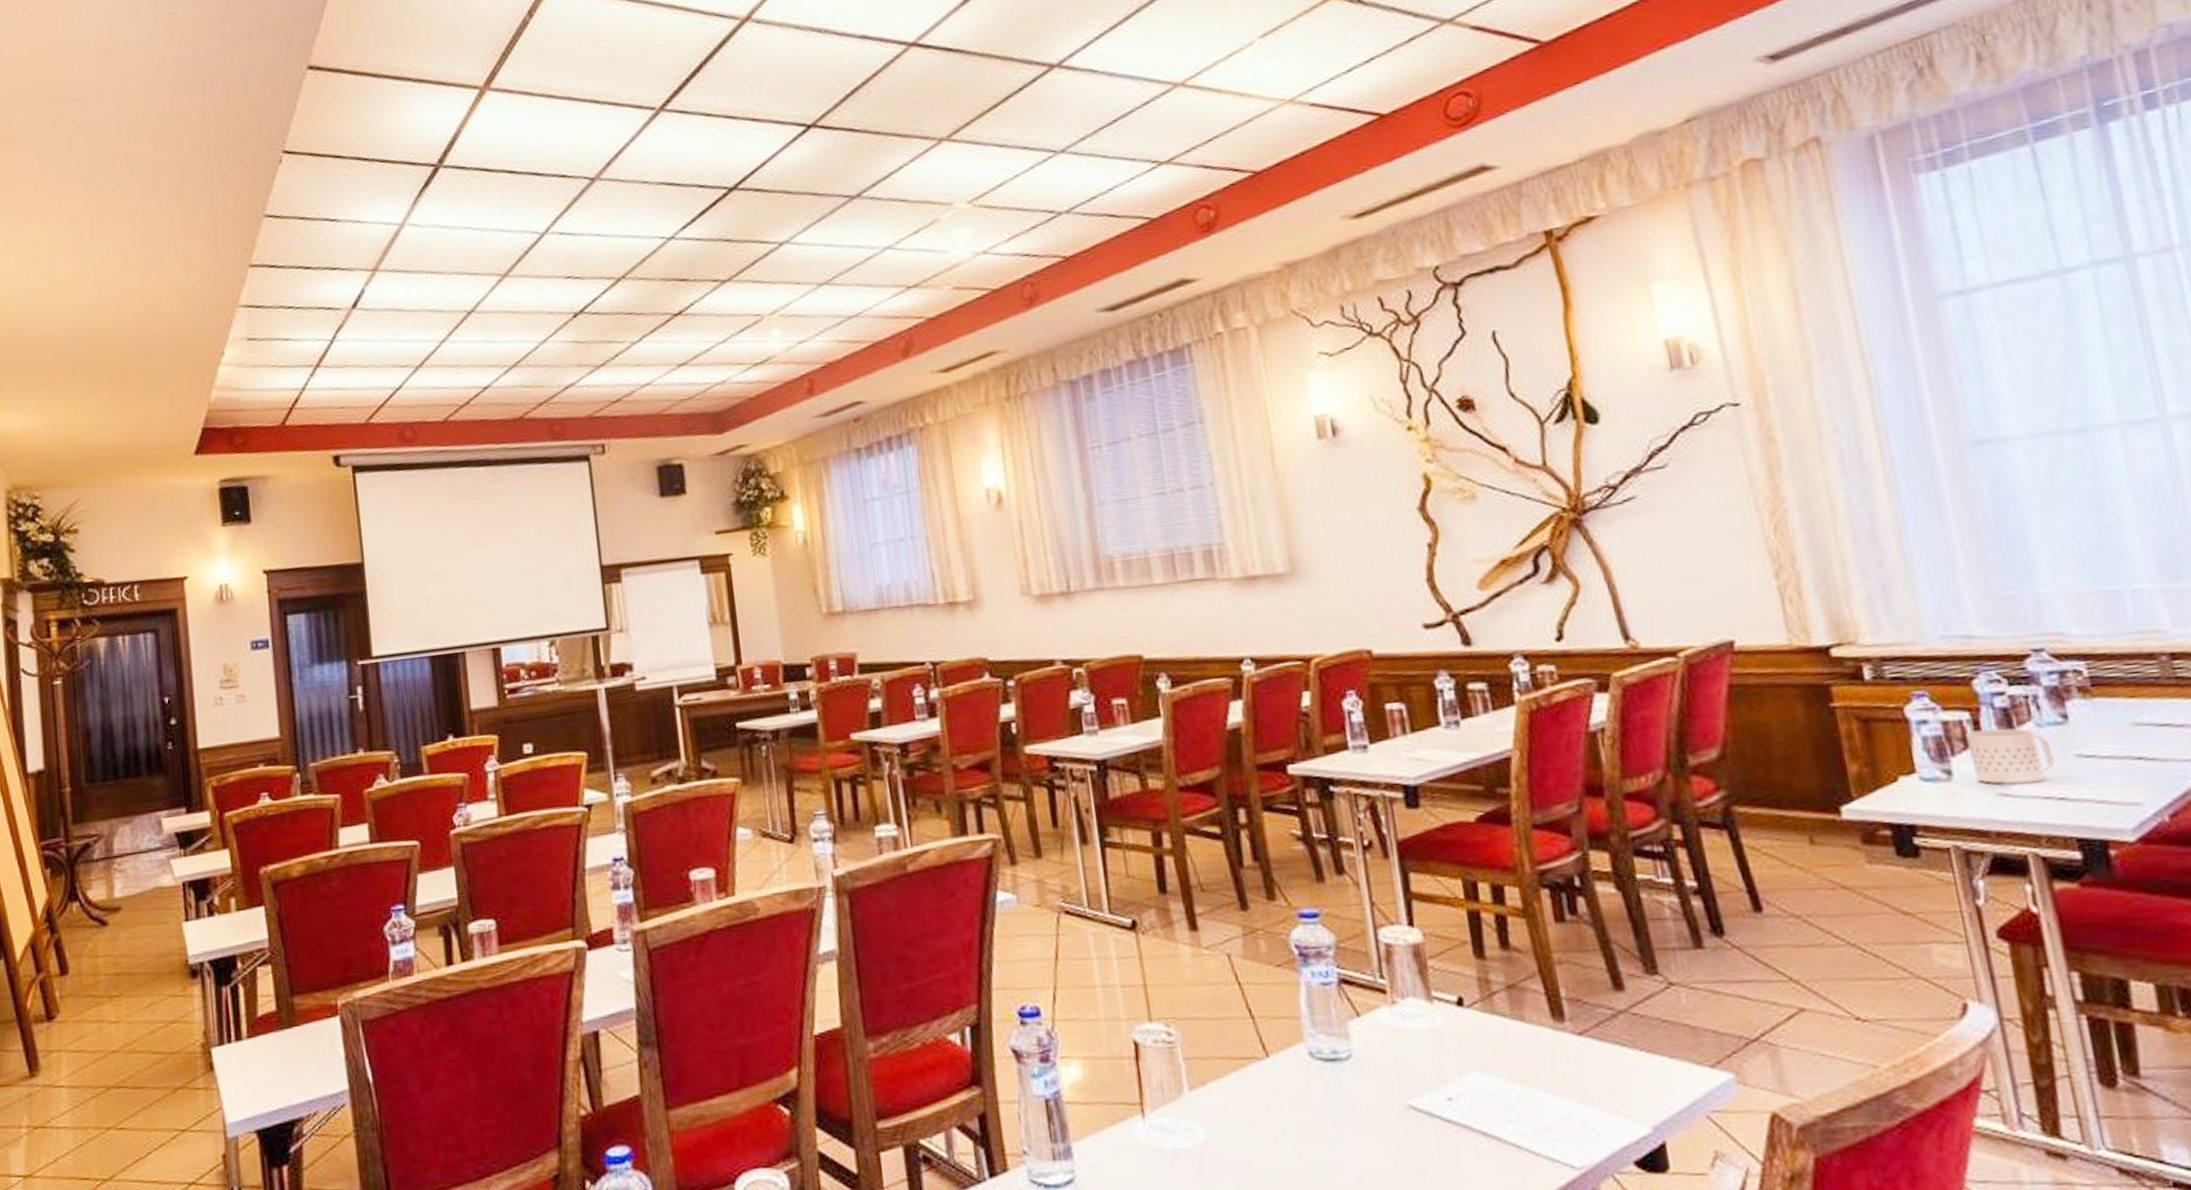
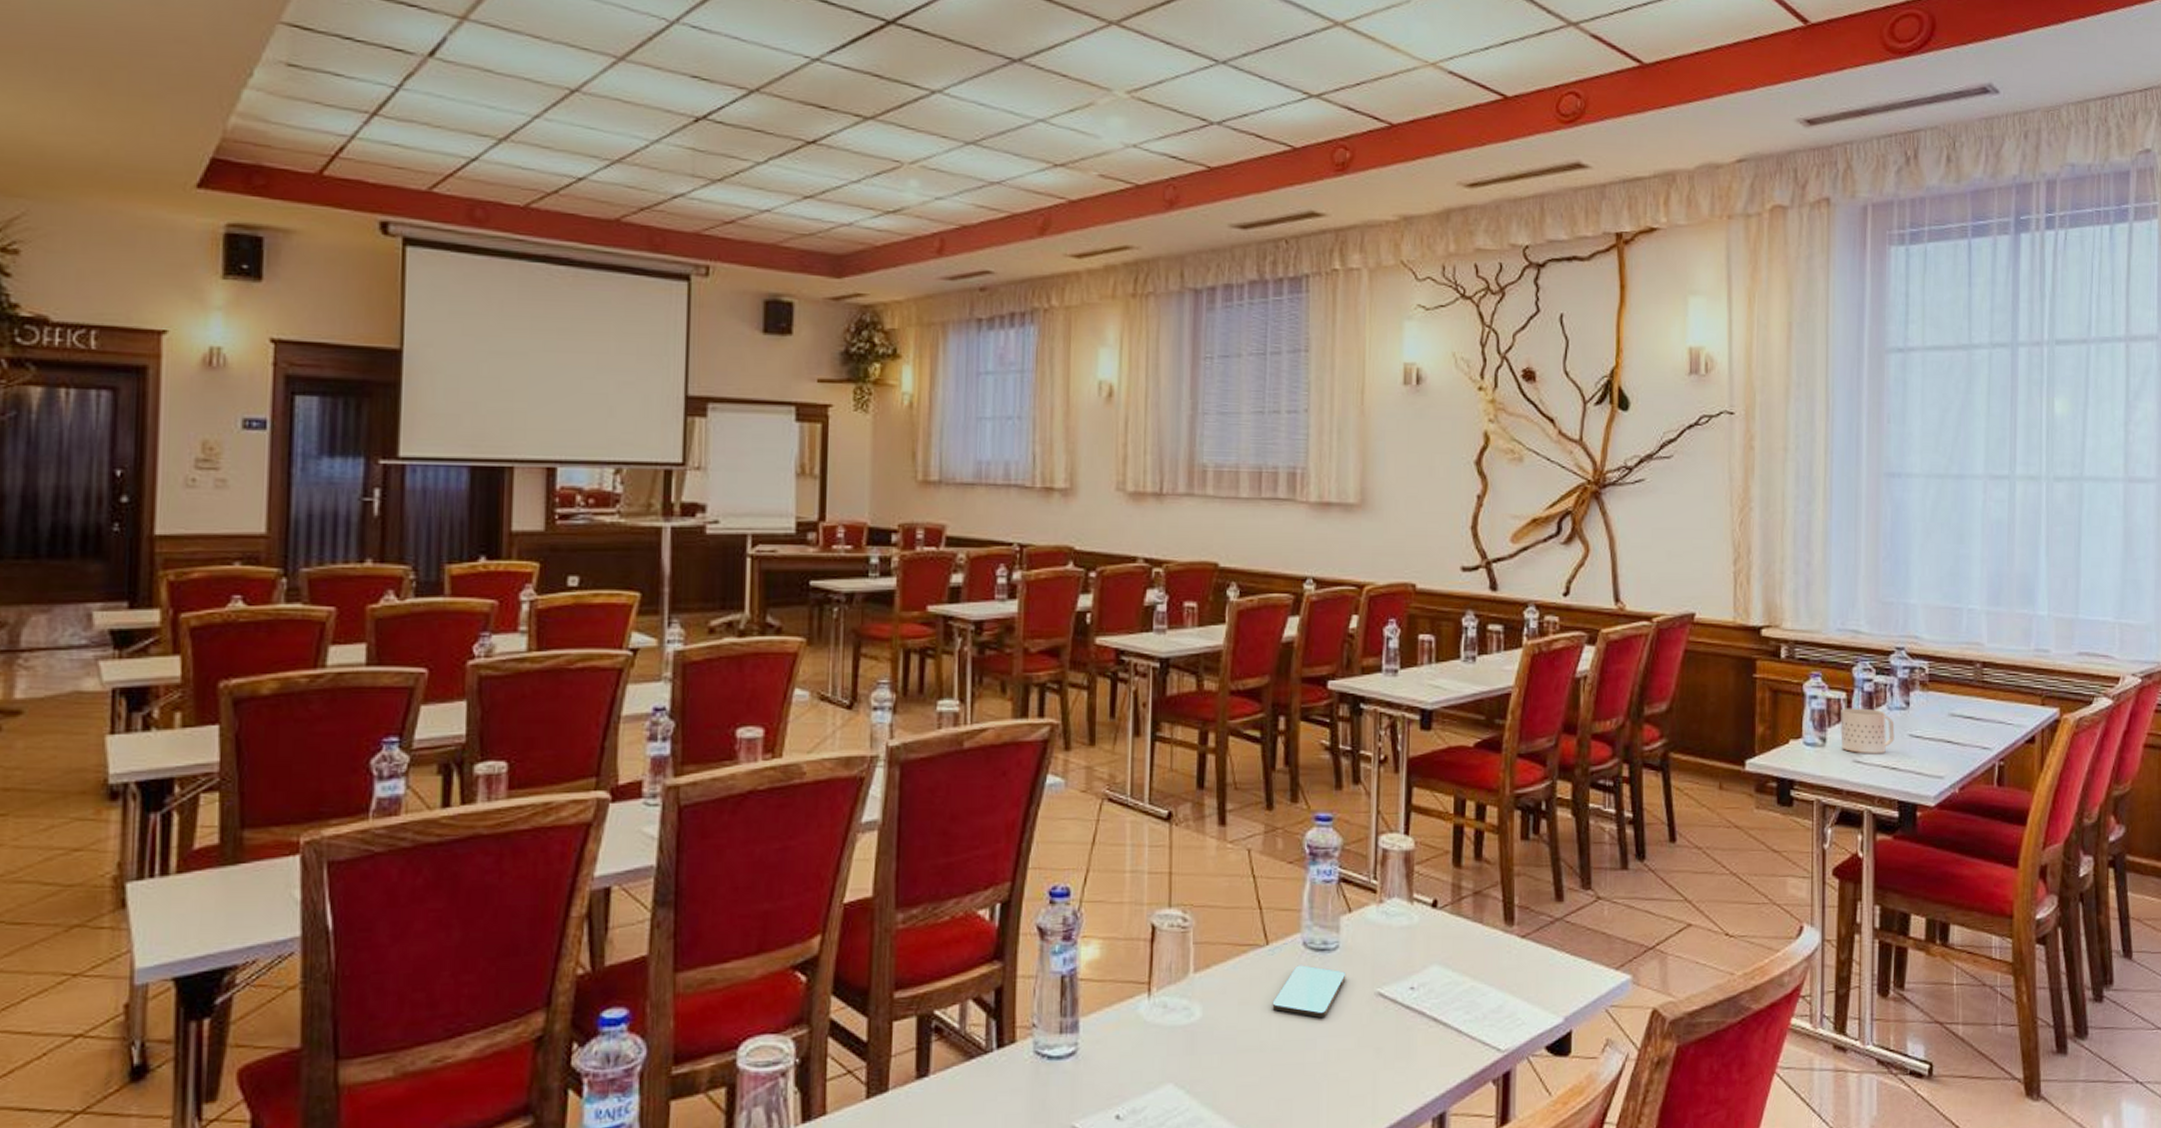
mobile phone: none [1284,1077,1367,1136] -> present [1272,965,1346,1018]

